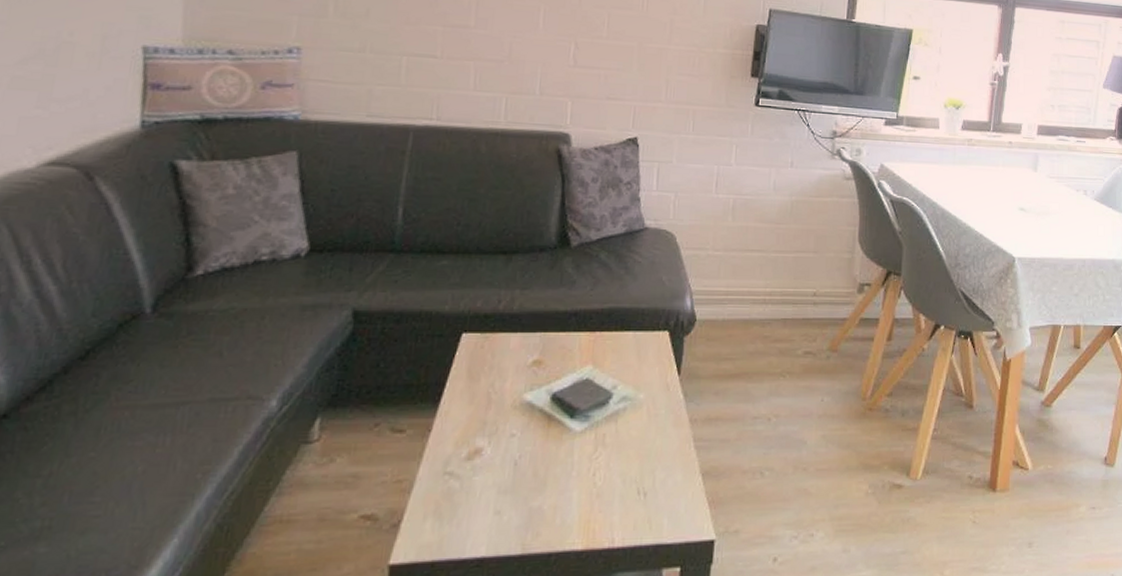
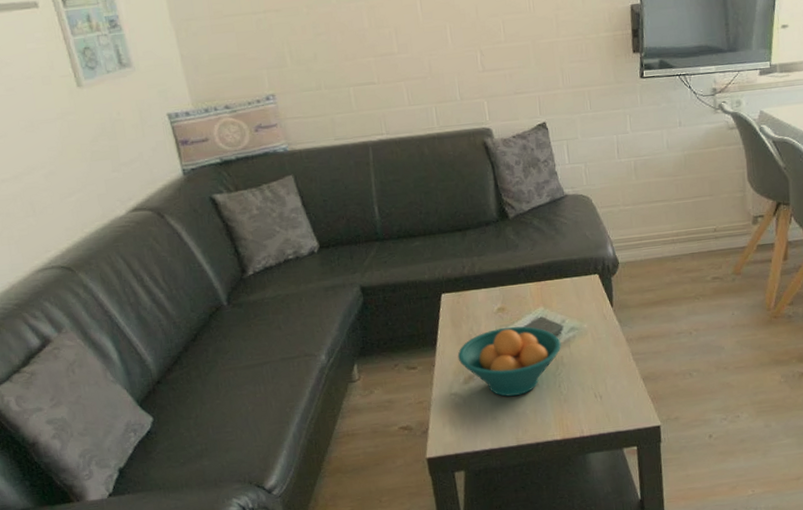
fruit bowl: none [465,388,607,483] -> present [457,326,561,397]

